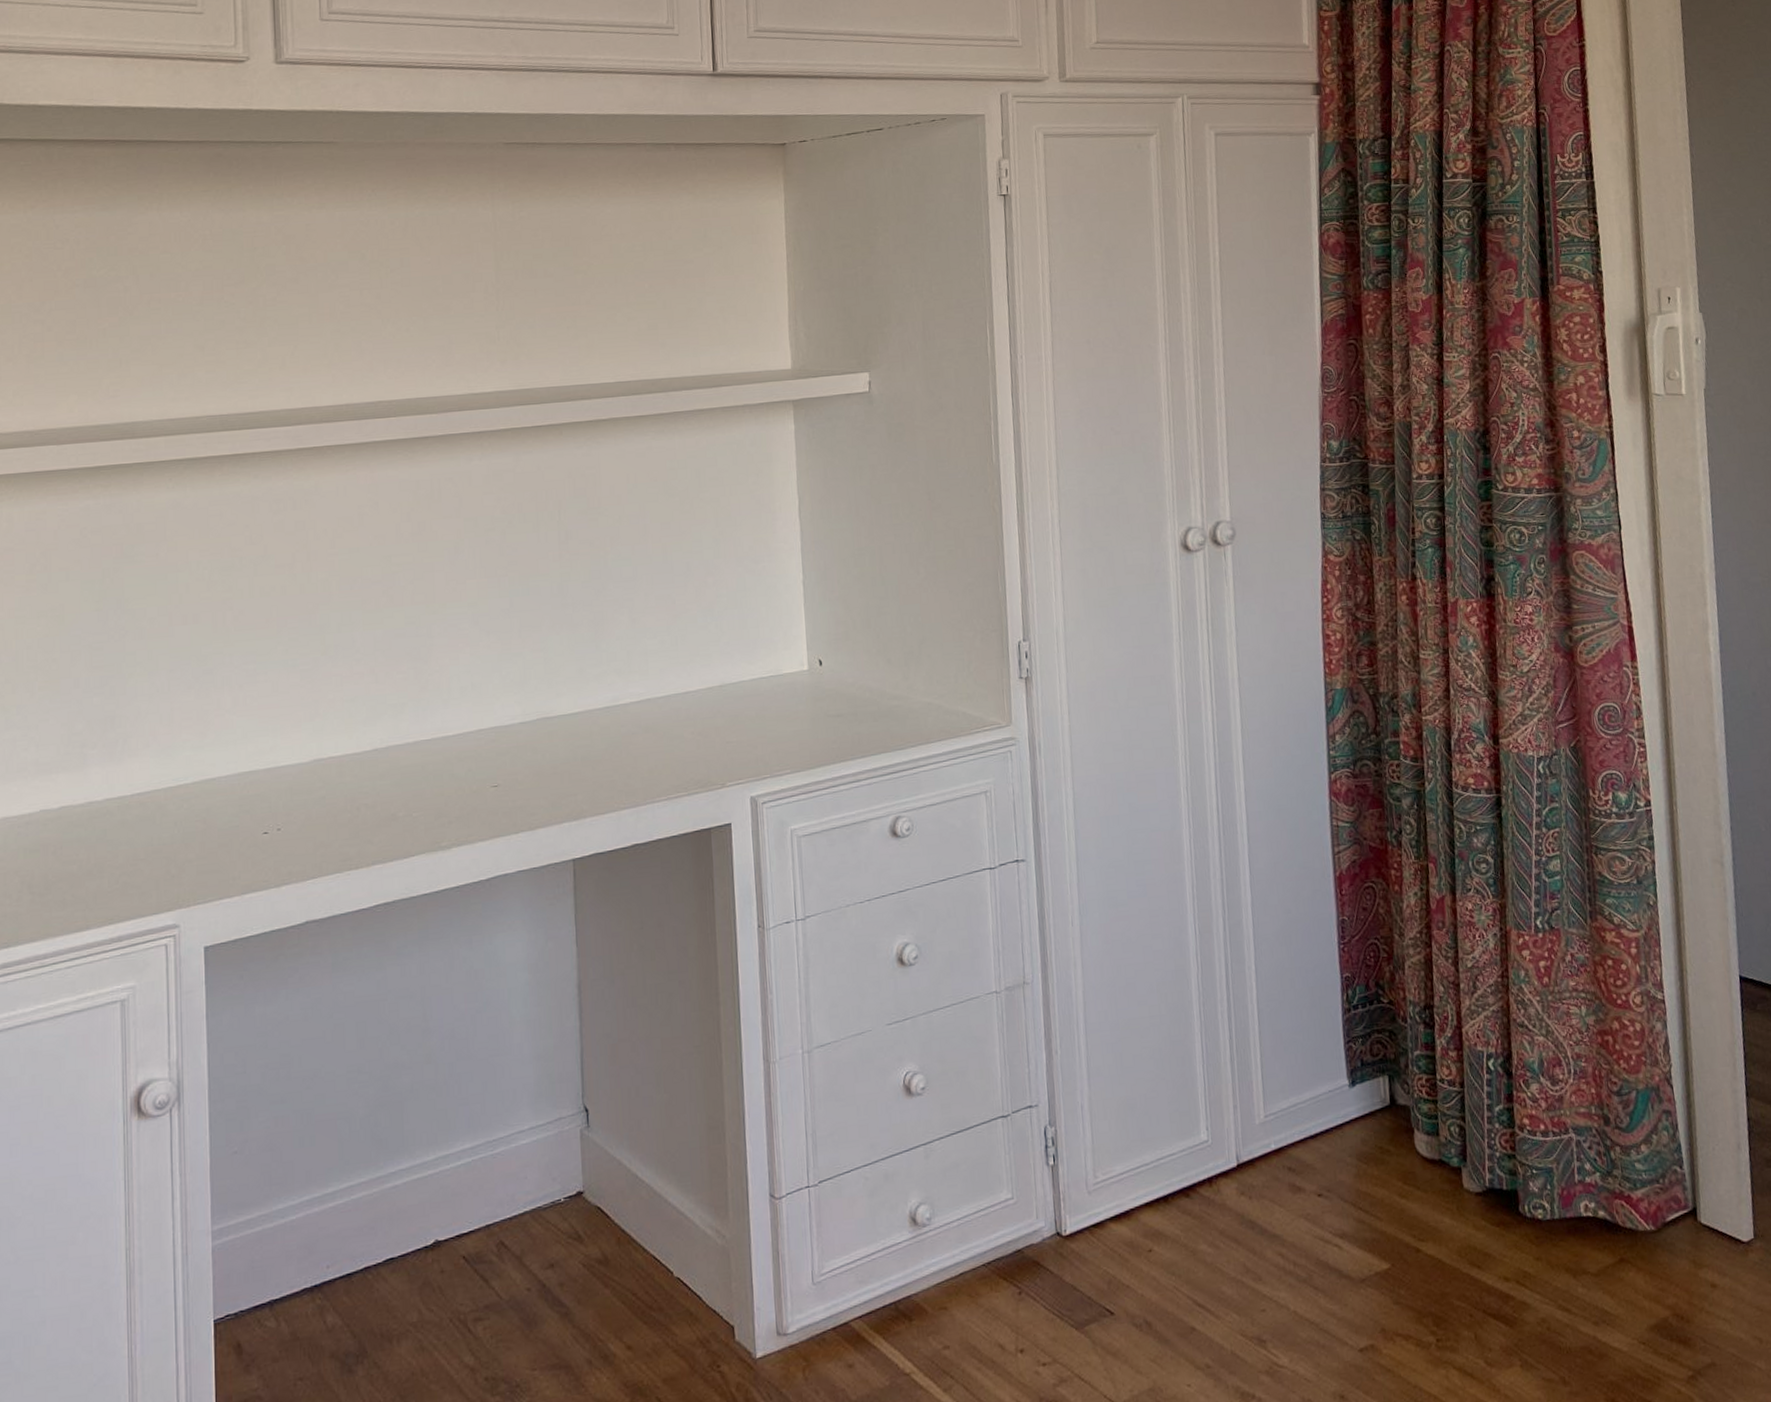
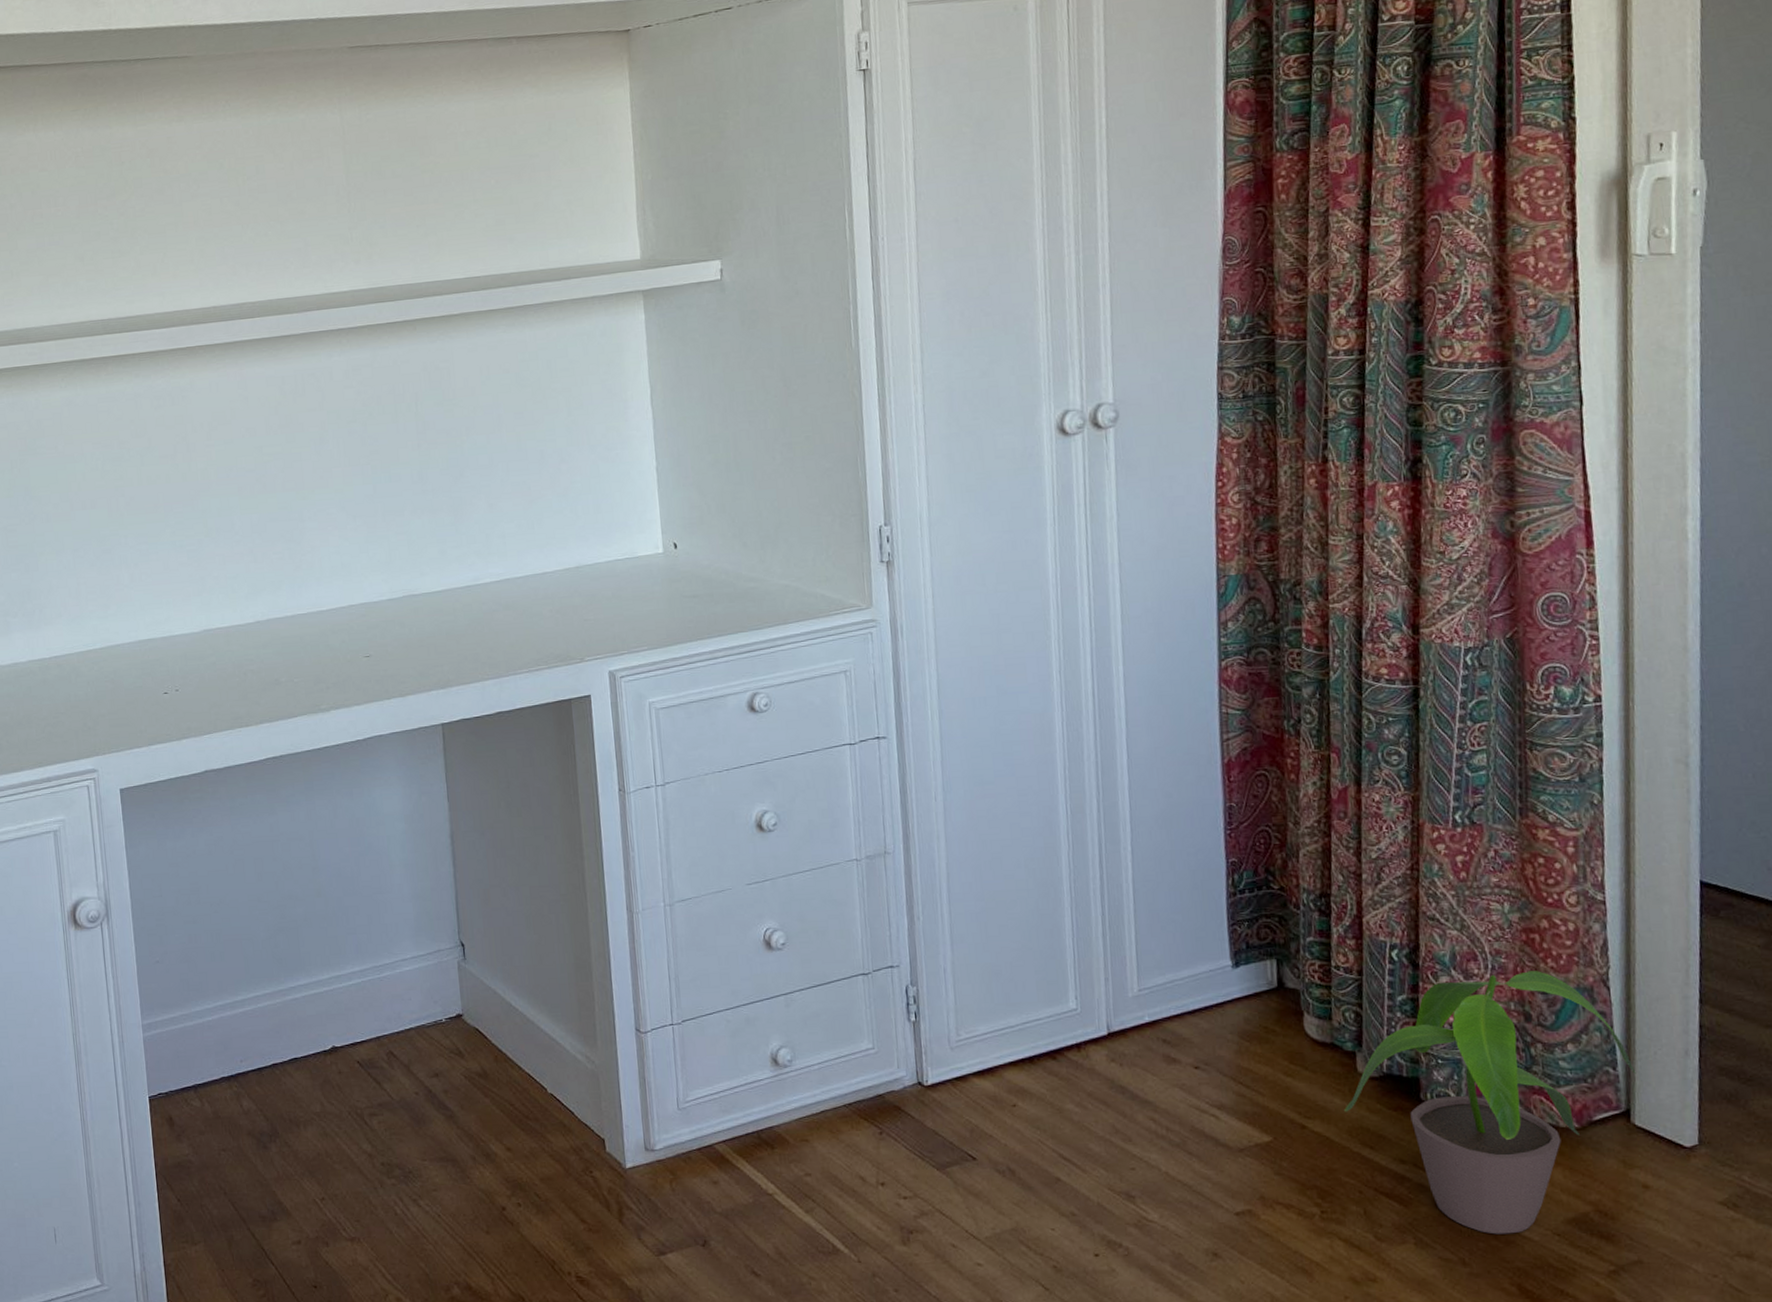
potted plant: none [1452,1073,1699,1349] -> present [1343,971,1636,1235]

